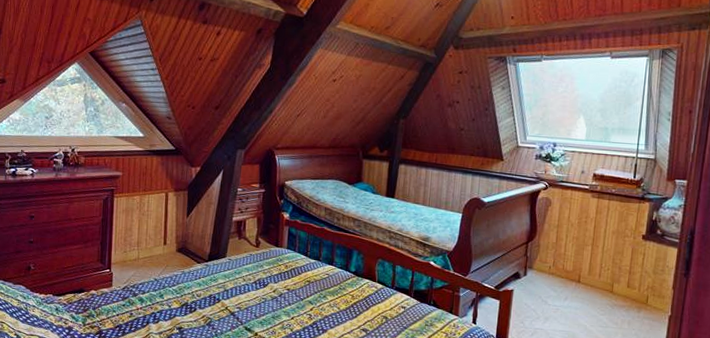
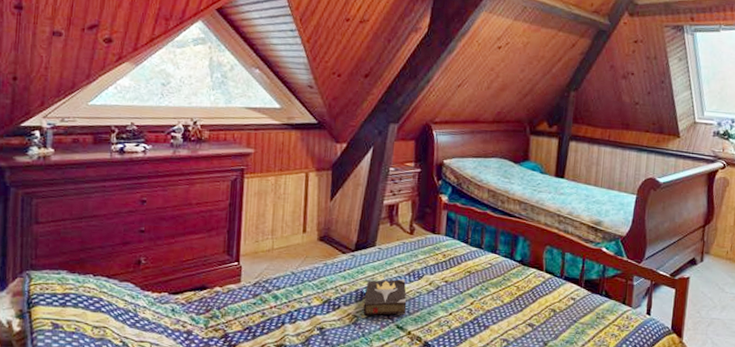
hardback book: none [216,286,254,319] -> present [363,278,407,316]

